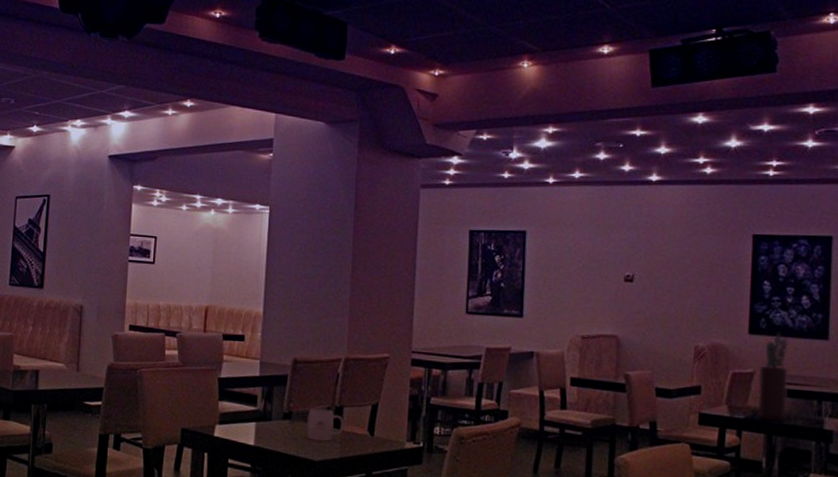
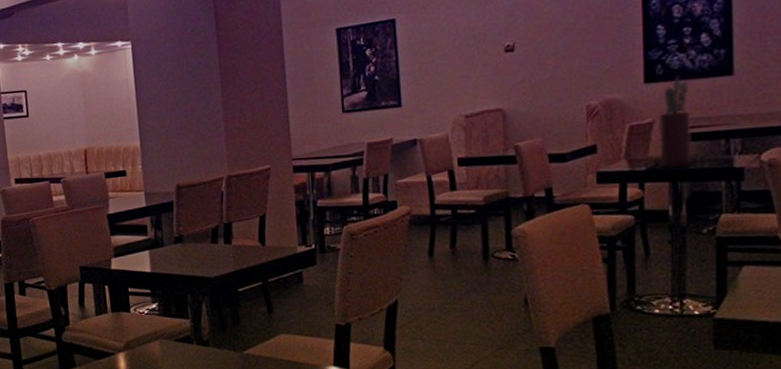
mug: present [307,408,344,442] -> none [198,227,235,259]

